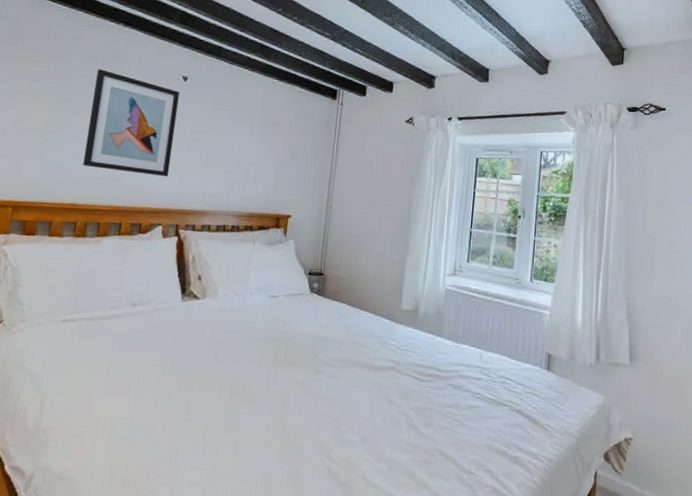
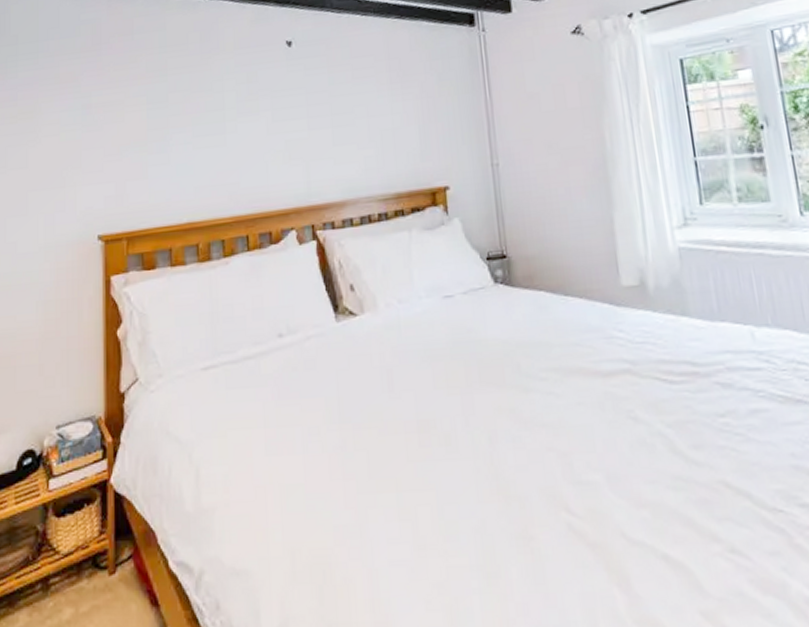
wall art: present [82,69,180,177] -> none [191,55,292,174]

